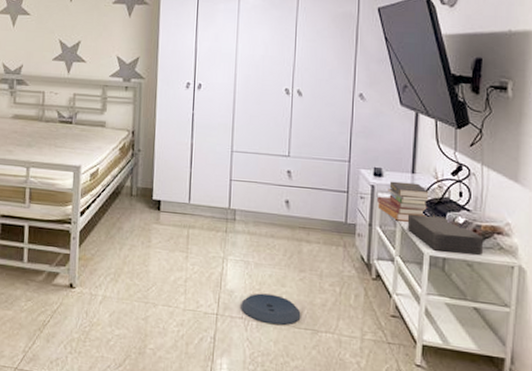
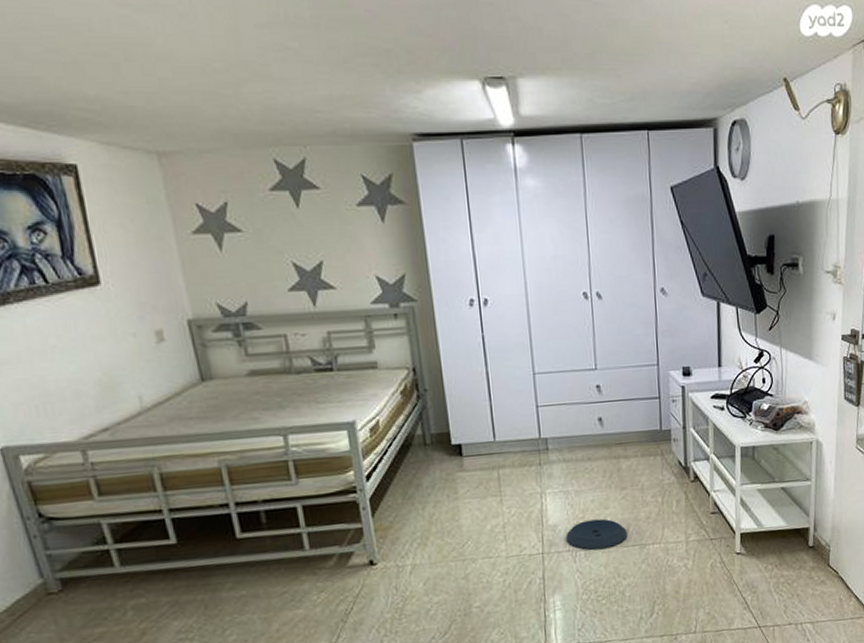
books: present [377,181,435,222] -> none [689,376,742,419]
game console: present [407,214,484,255] -> none [717,406,787,441]

